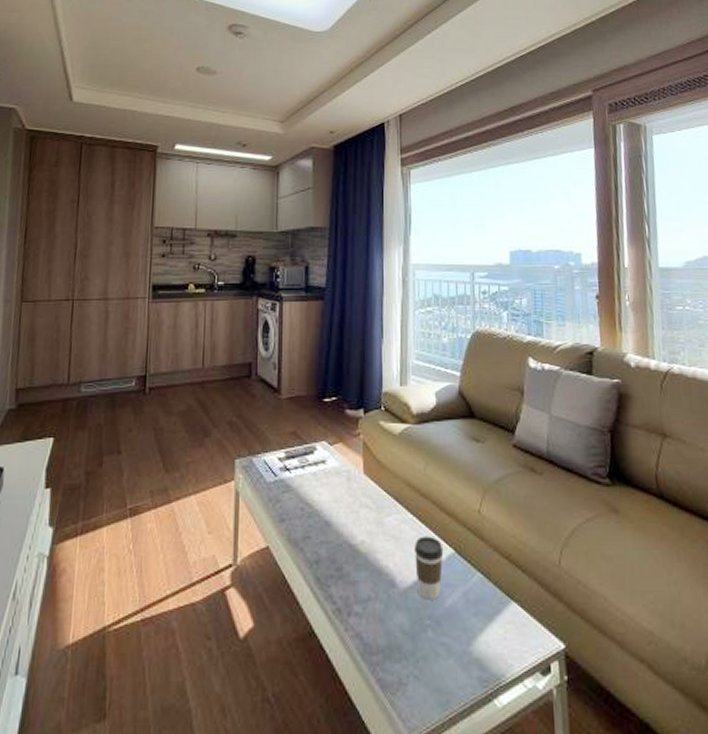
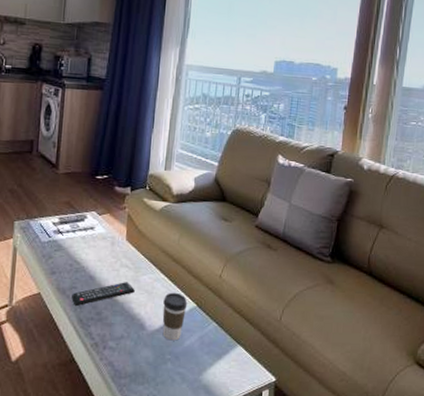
remote control: none [306,526,379,562] -> present [71,282,135,307]

